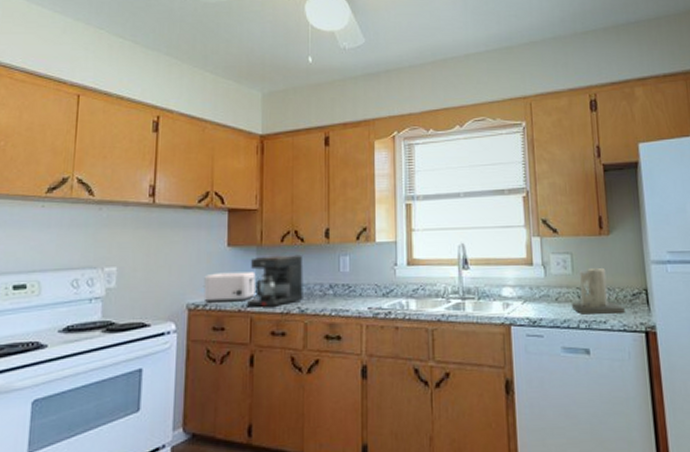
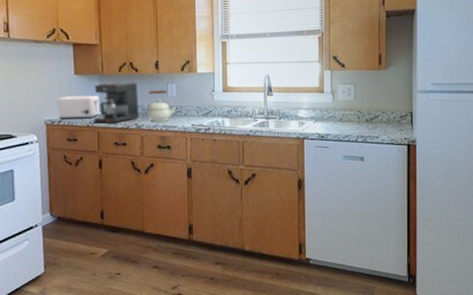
kettle: none [311,264,351,306] -> present [145,90,177,123]
paper towel roll: present [571,268,625,315] -> none [352,96,393,131]

